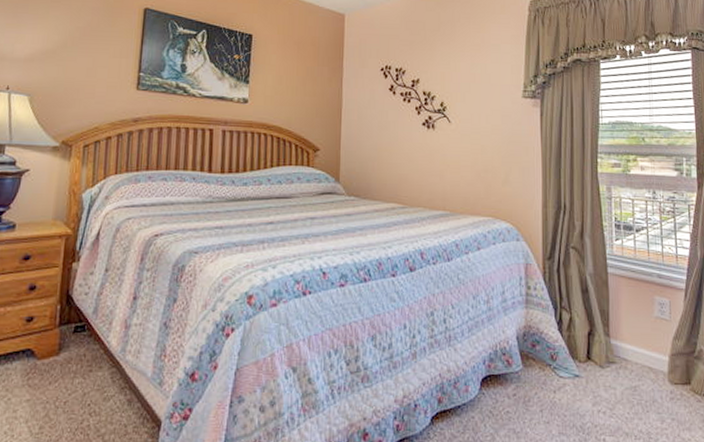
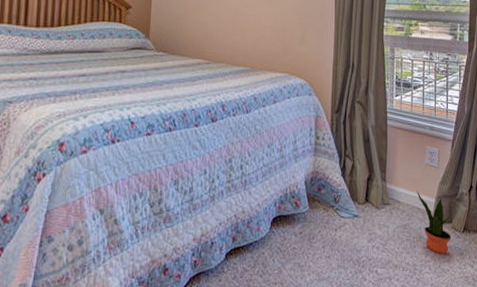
potted plant: none [646,347,691,421] -> present [417,190,452,254]

